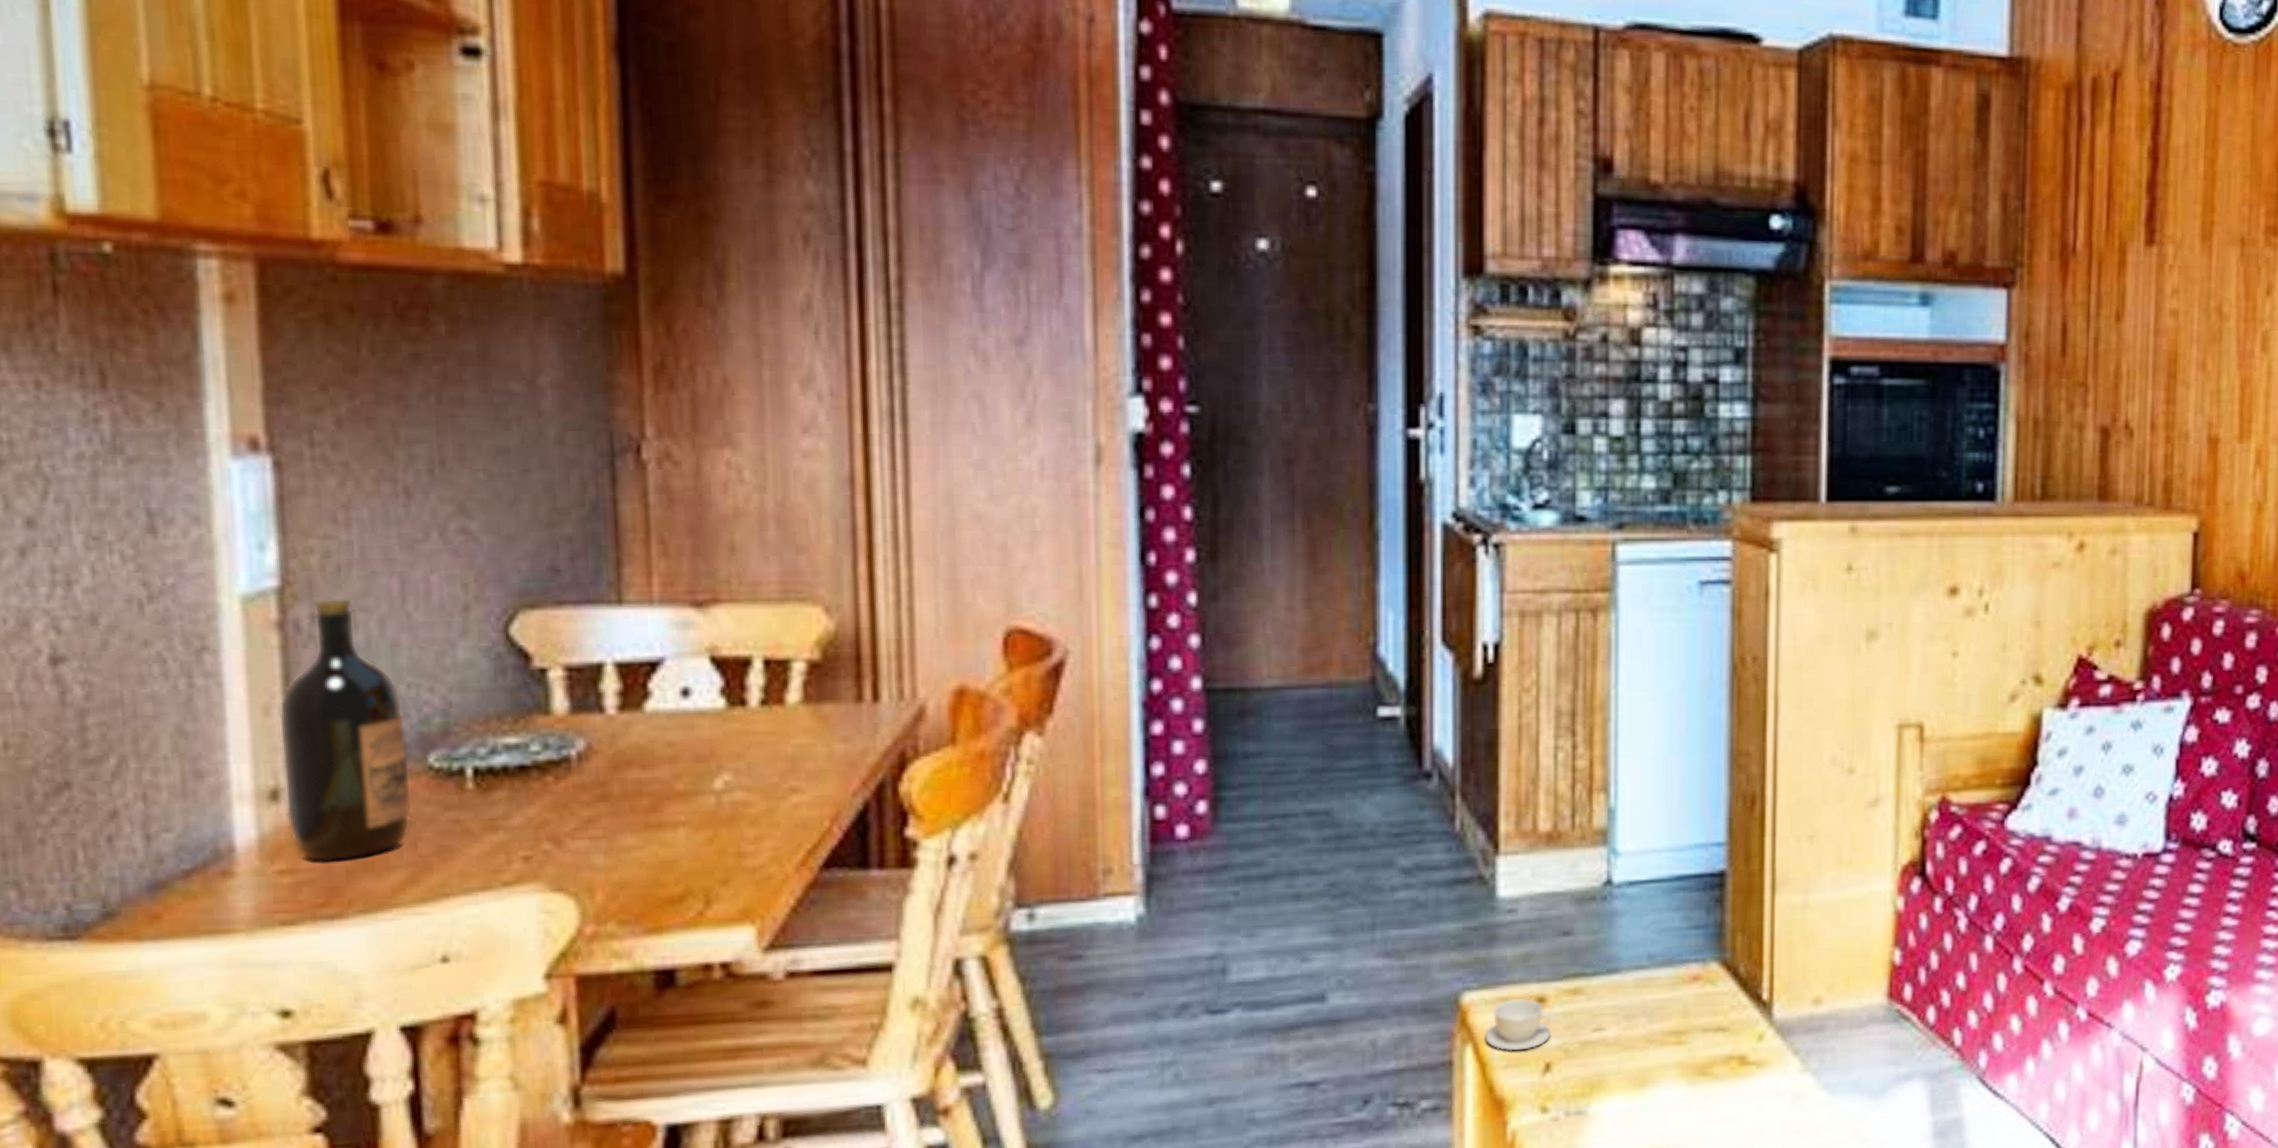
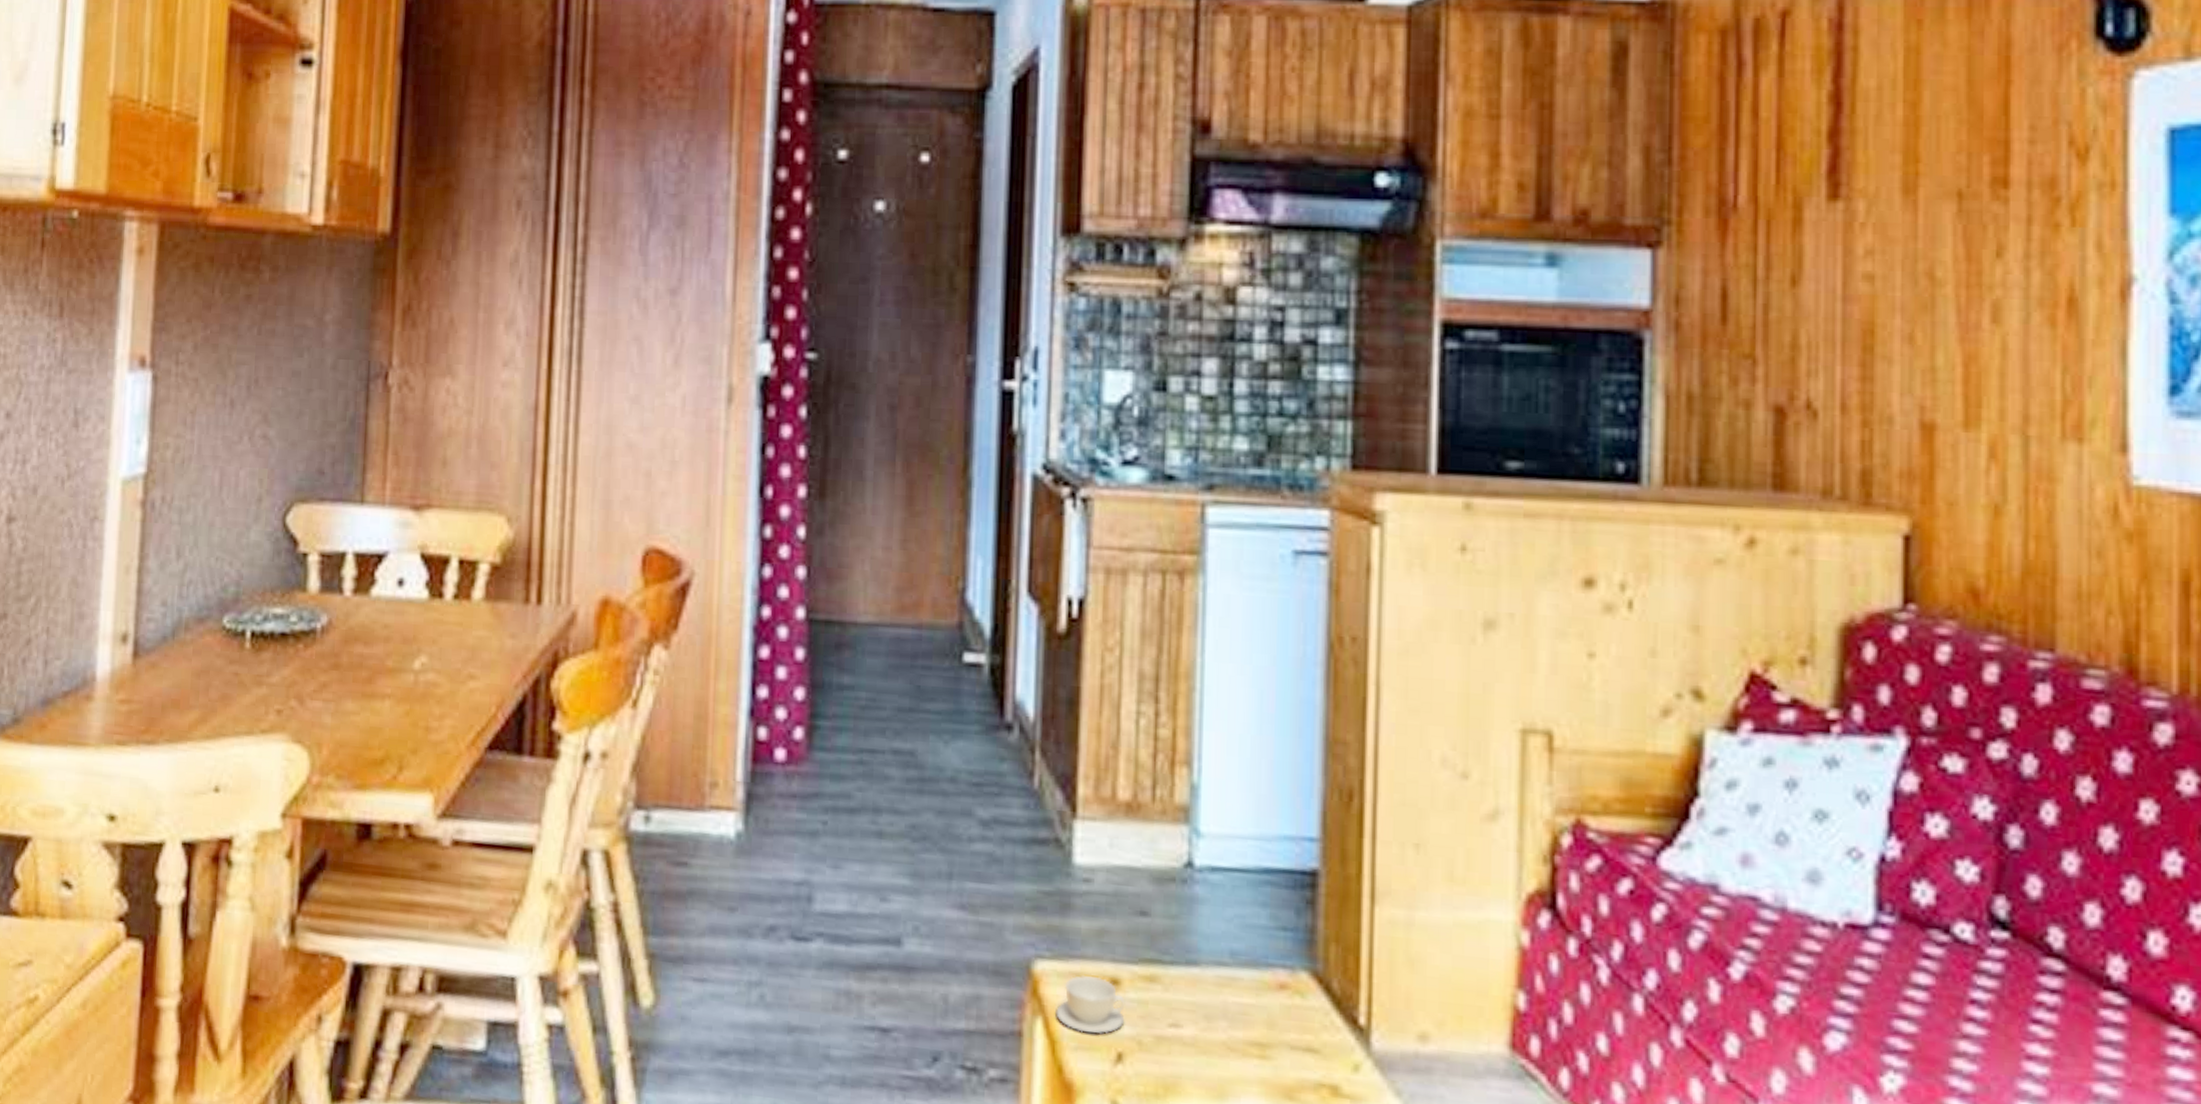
wine bottle: present [279,598,411,862] -> none [131,485,211,697]

